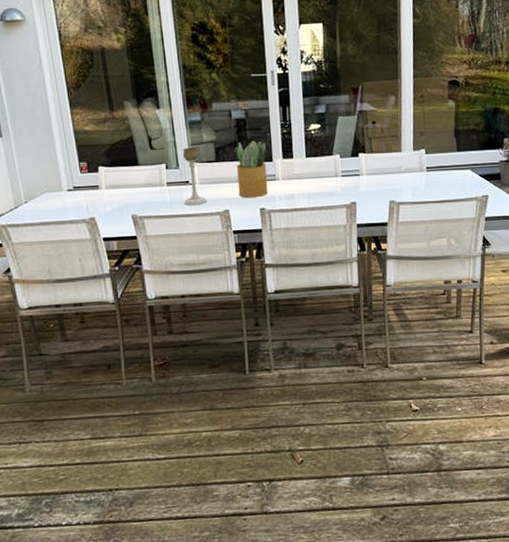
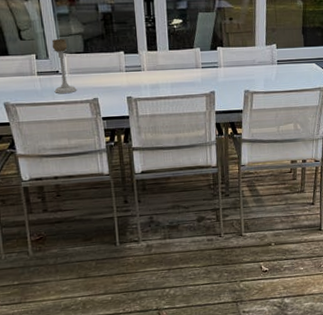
potted plant: present [235,140,269,199] -> none [102,33,135,88]

